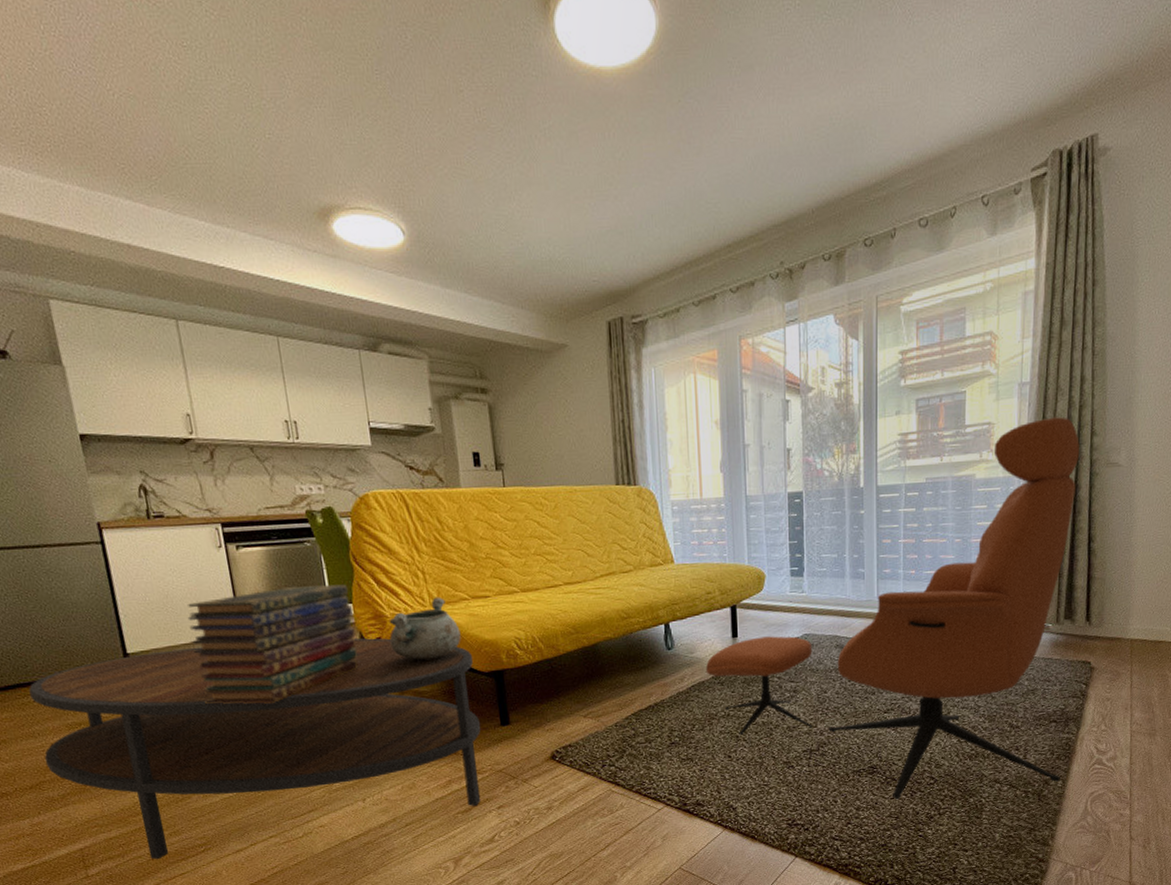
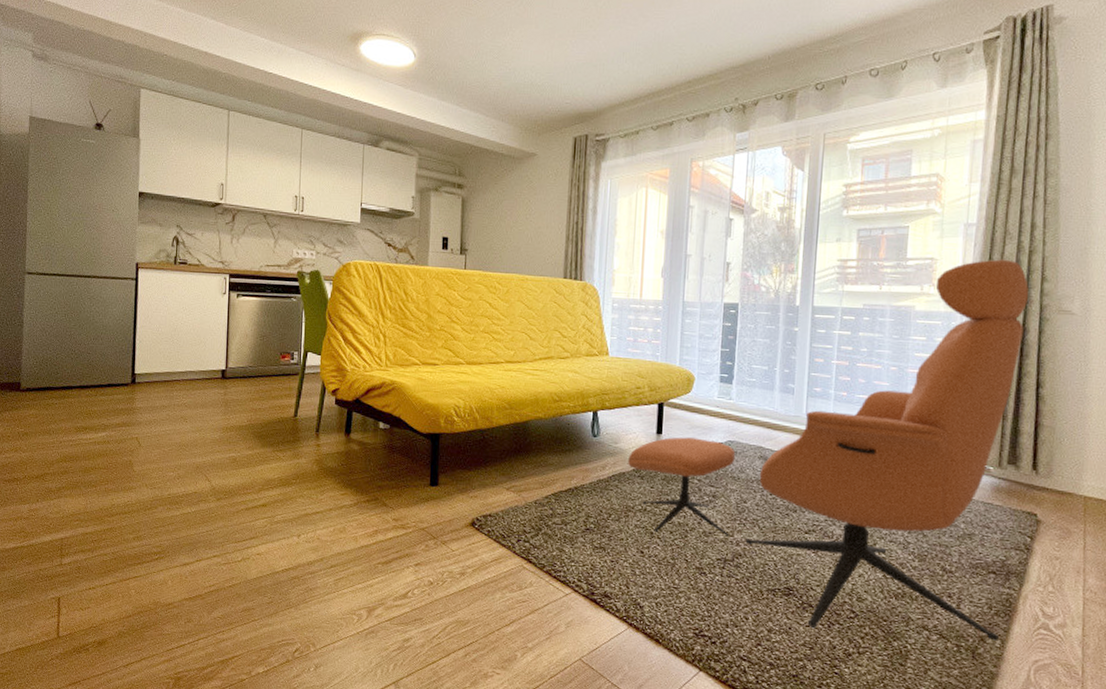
coffee table: present [29,638,481,860] -> none [52,375,414,560]
book stack: present [187,584,359,705] -> none [186,333,320,434]
decorative bowl: present [389,597,461,661] -> none [346,359,408,415]

